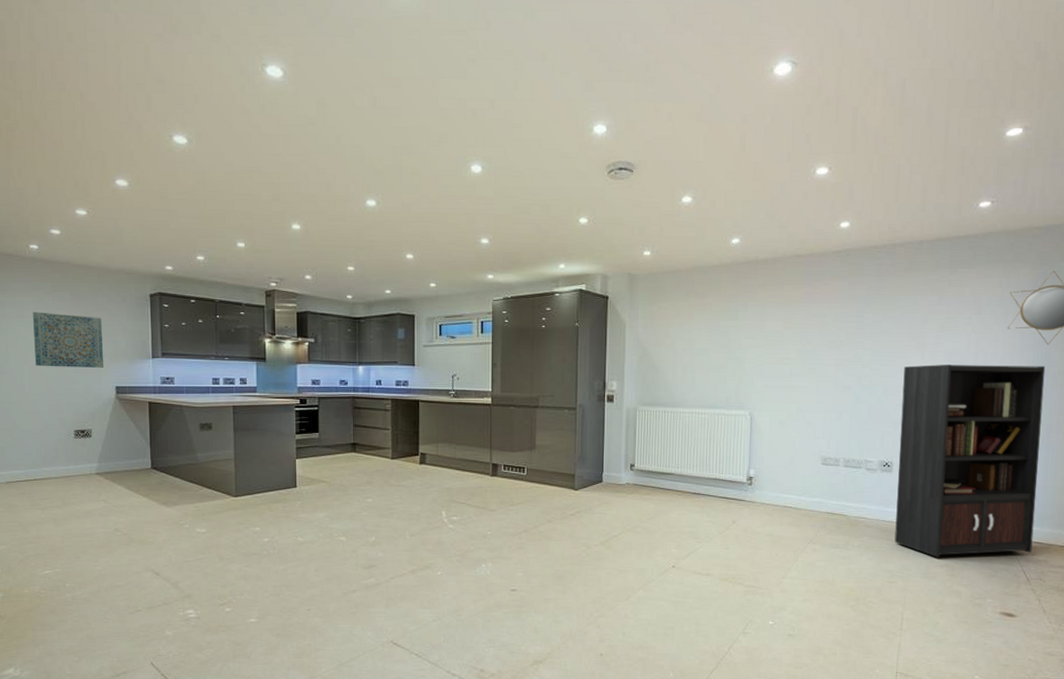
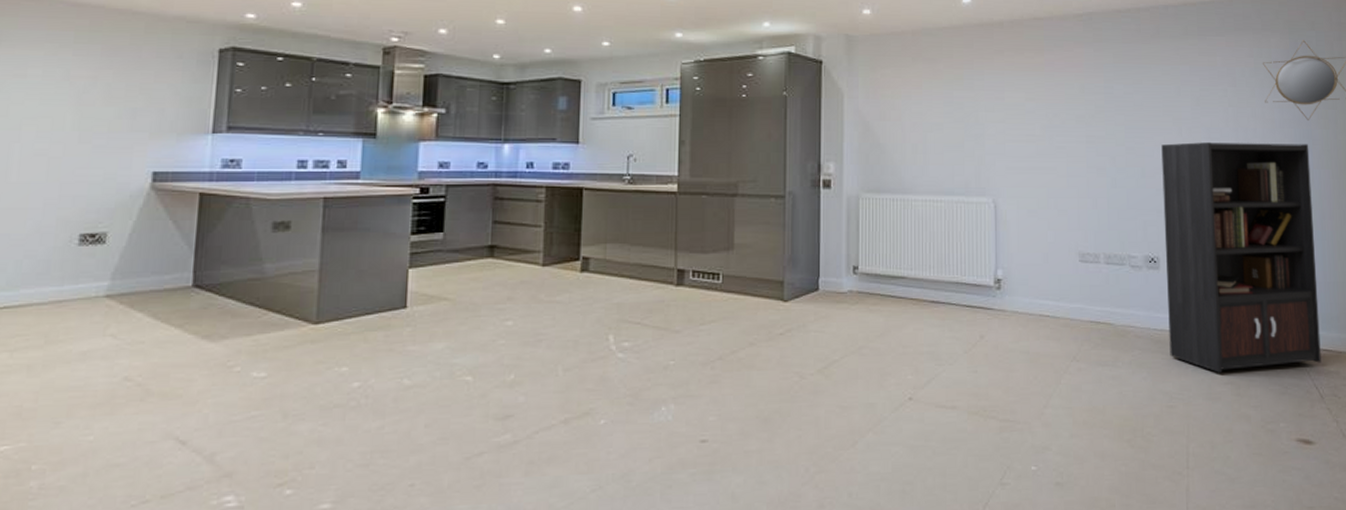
wall art: present [33,312,103,368] -> none [33,70,143,146]

